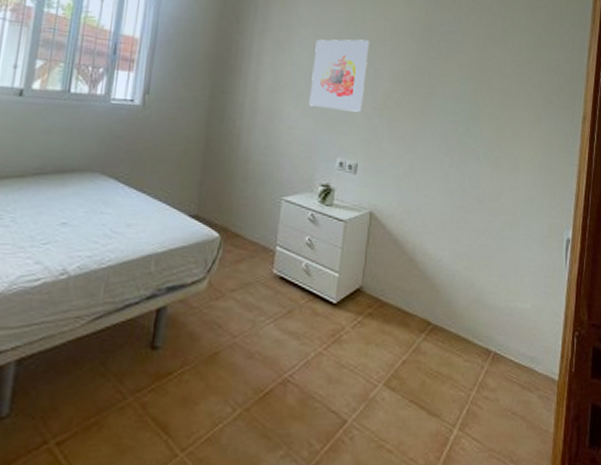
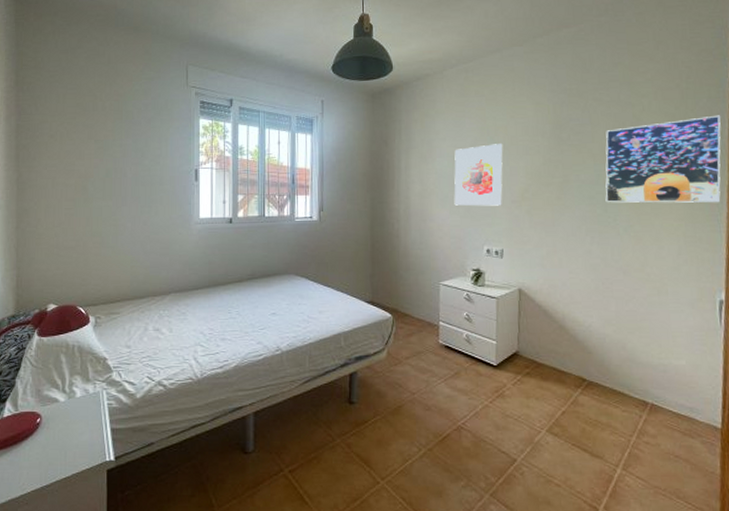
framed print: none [468,41,581,133] -> present [605,115,721,203]

